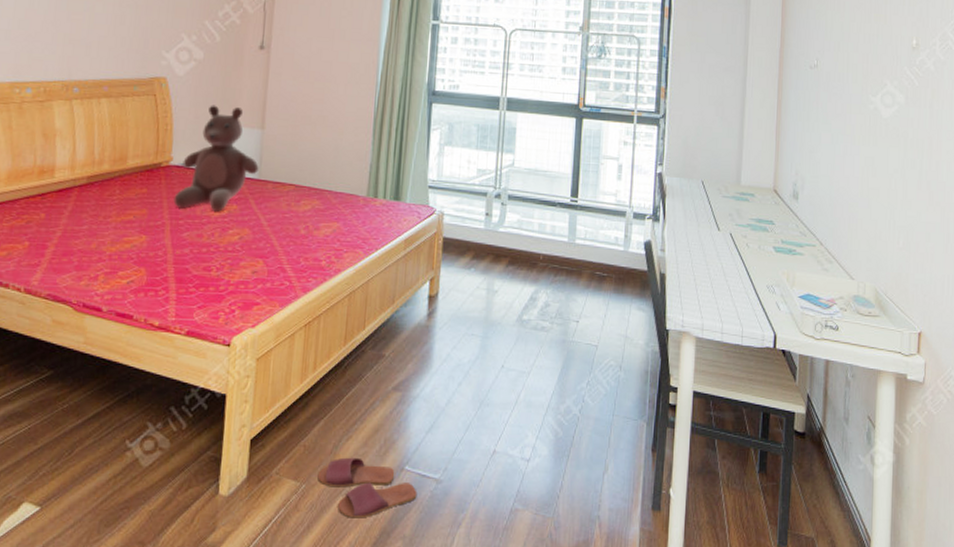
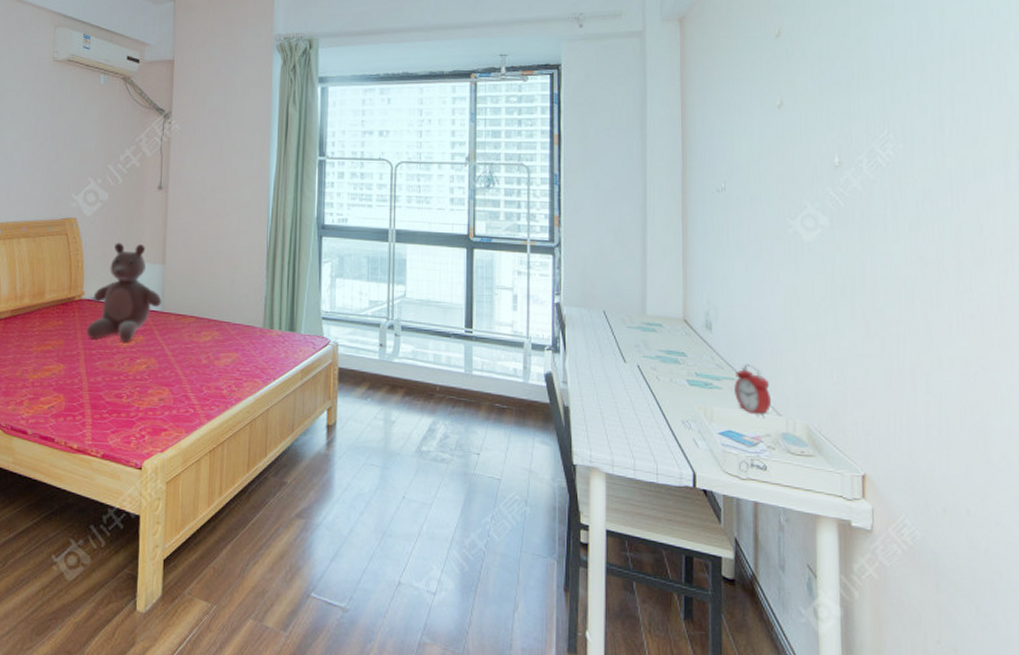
slippers: present [318,457,417,518] -> none [227,581,324,642]
alarm clock: none [815,231,846,282] -> present [734,364,771,418]

